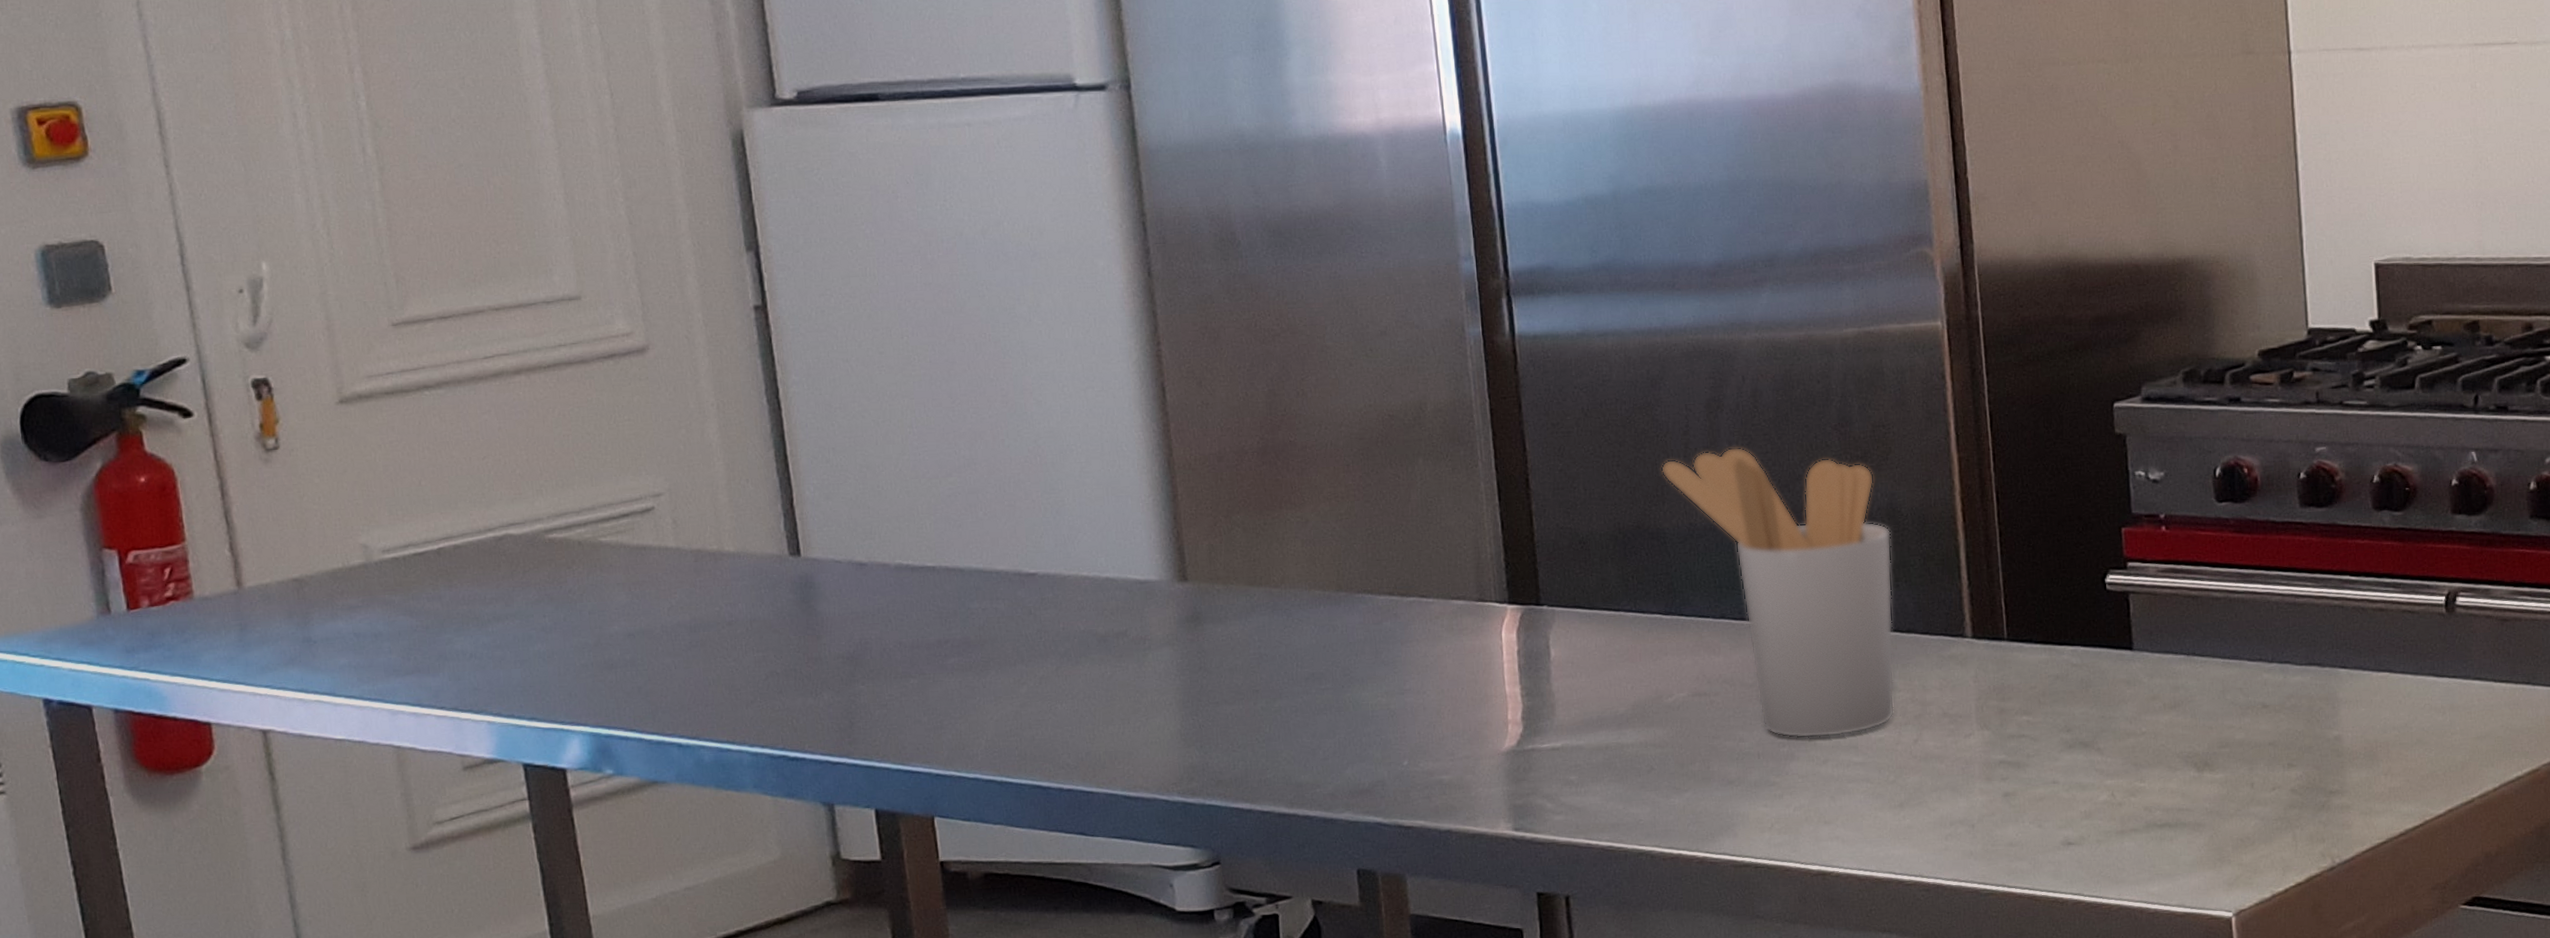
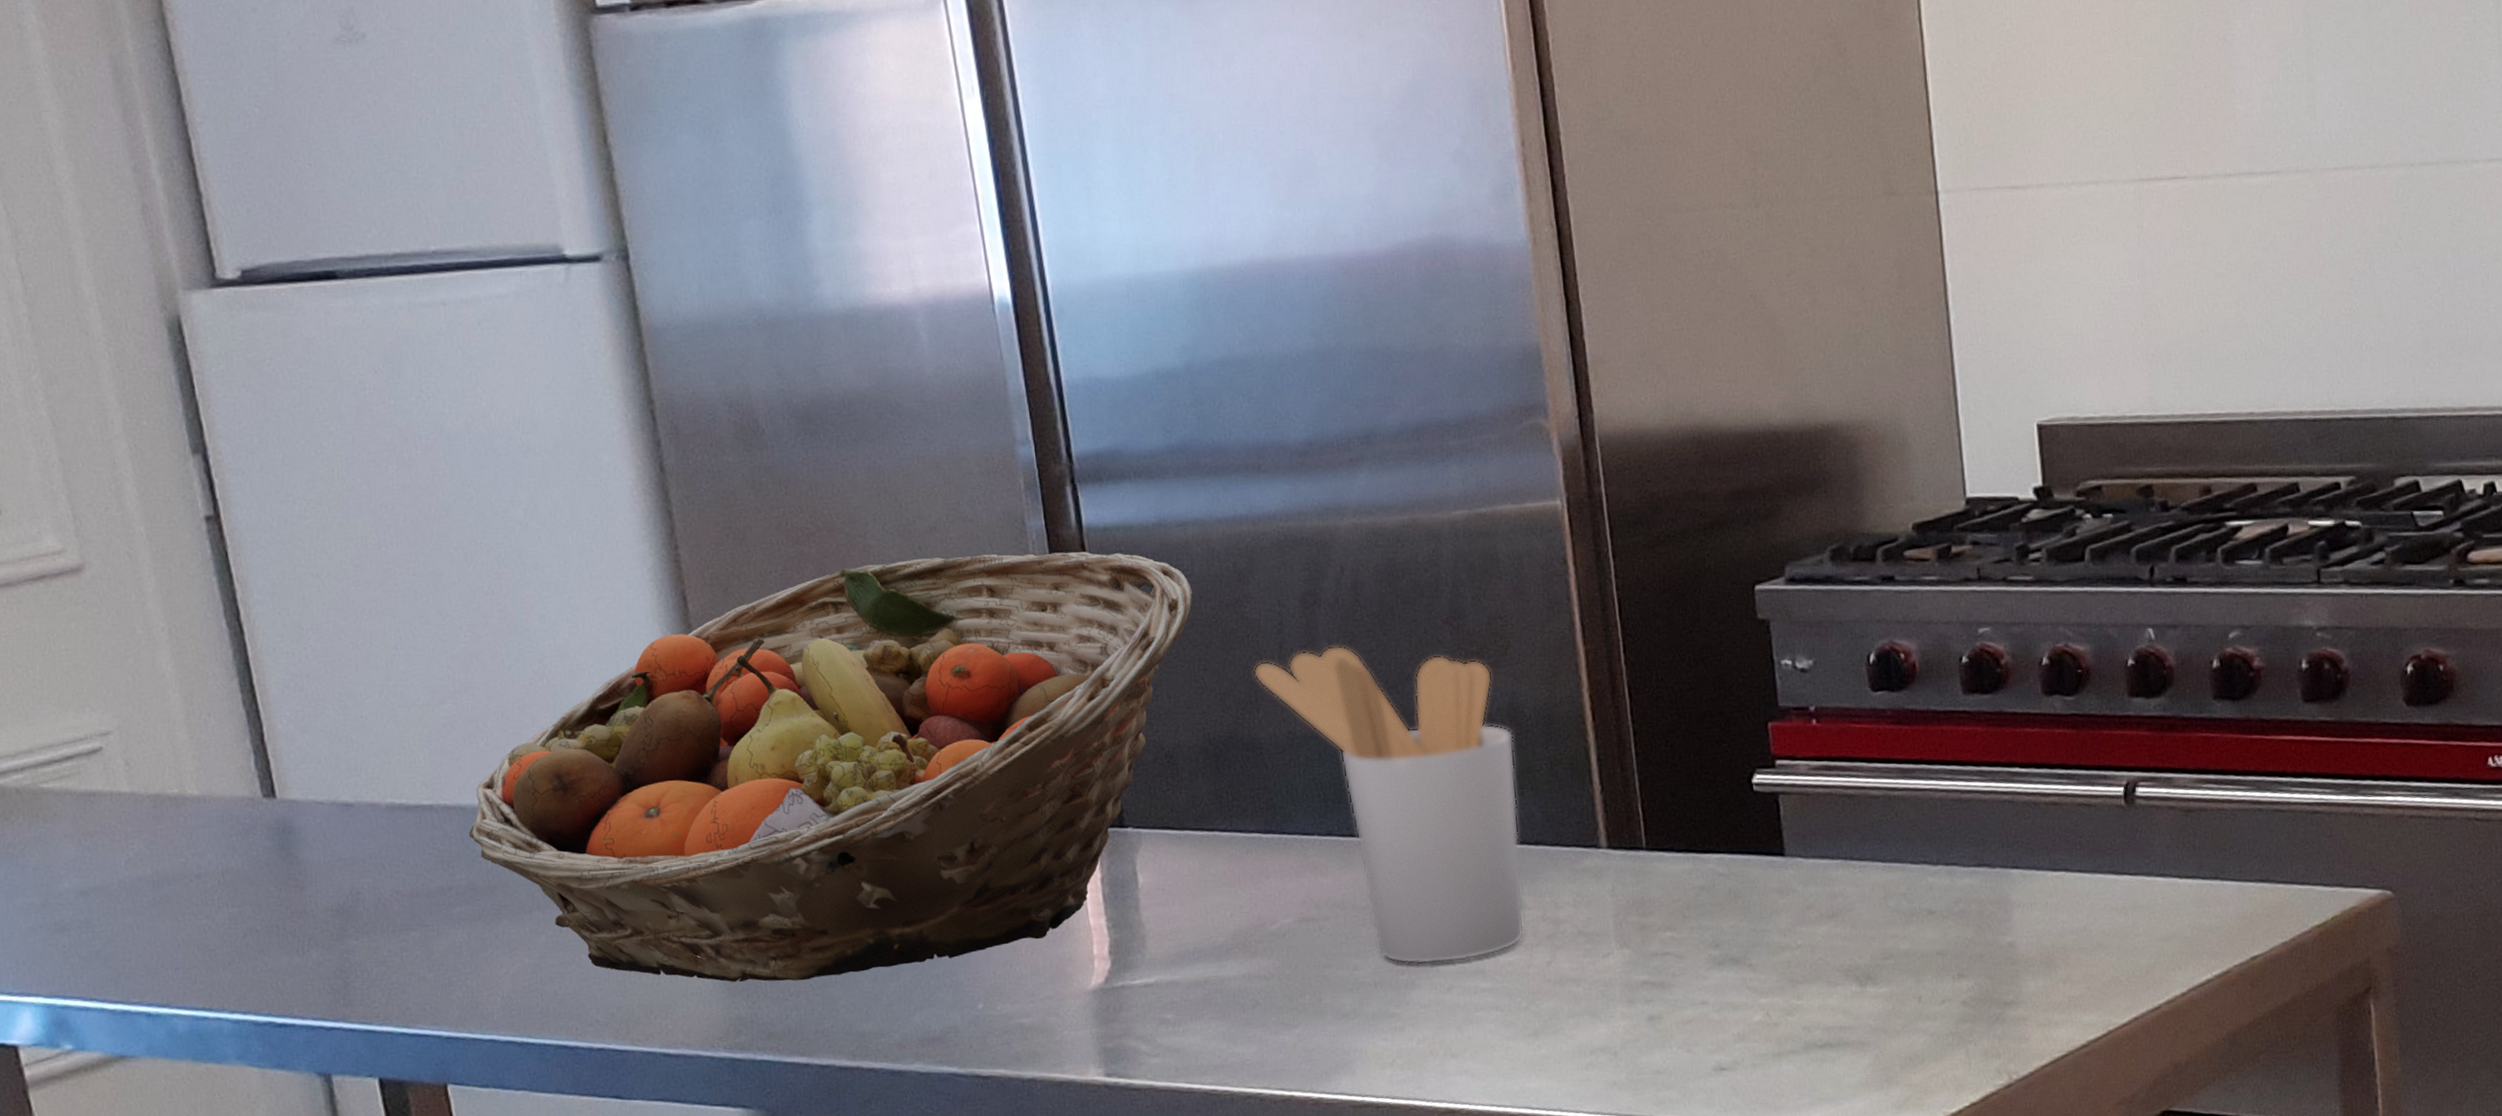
fruit basket: none [965,356,1610,735] -> present [469,551,1193,982]

